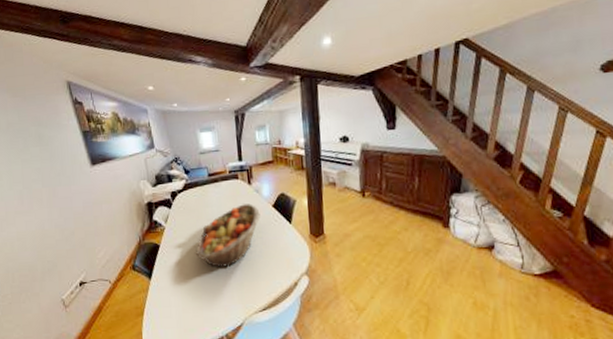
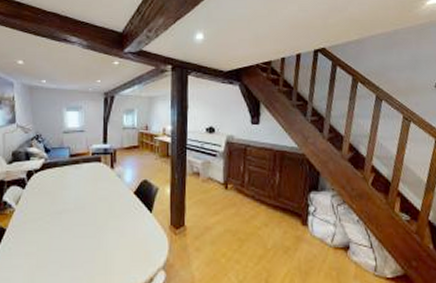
fruit basket: present [196,204,260,267] -> none [46,189,120,257]

